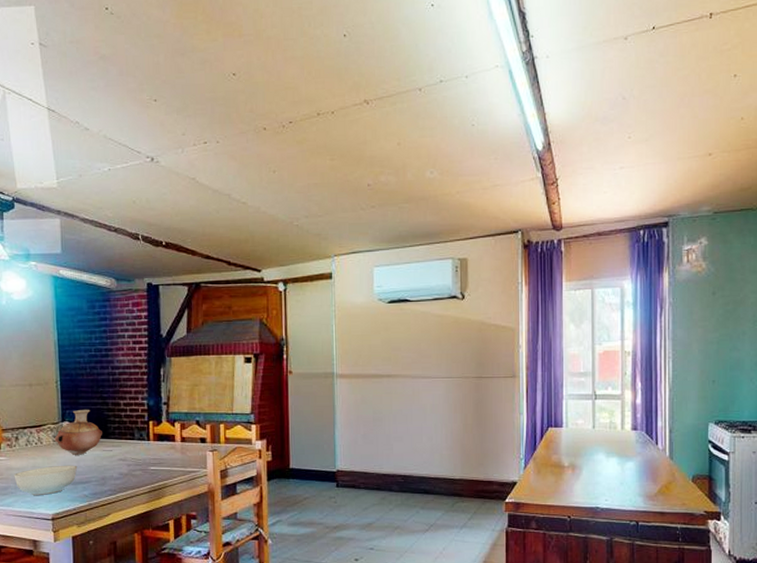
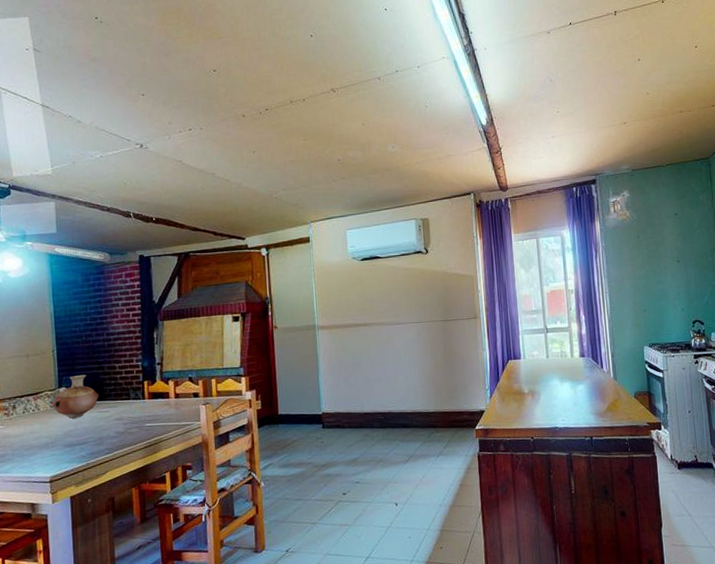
bowl: present [14,465,78,496] -> none [11,428,75,461]

